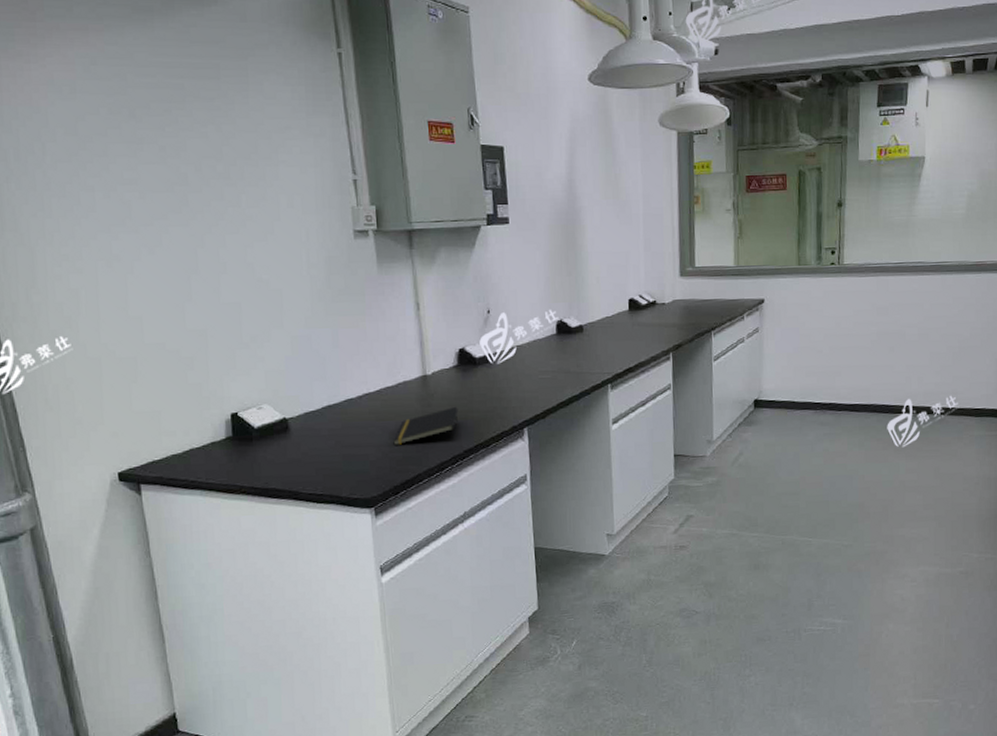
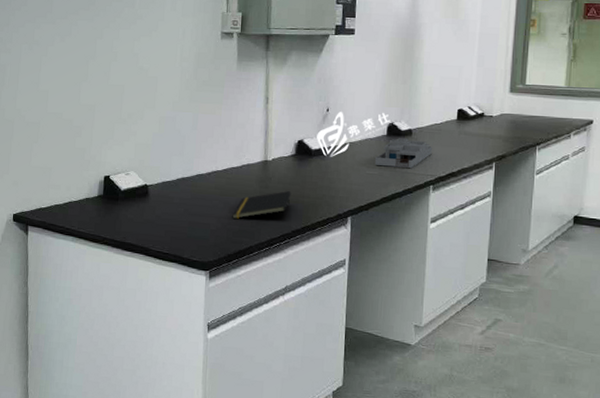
desk organizer: none [547,335,606,369] -> present [375,138,432,169]

